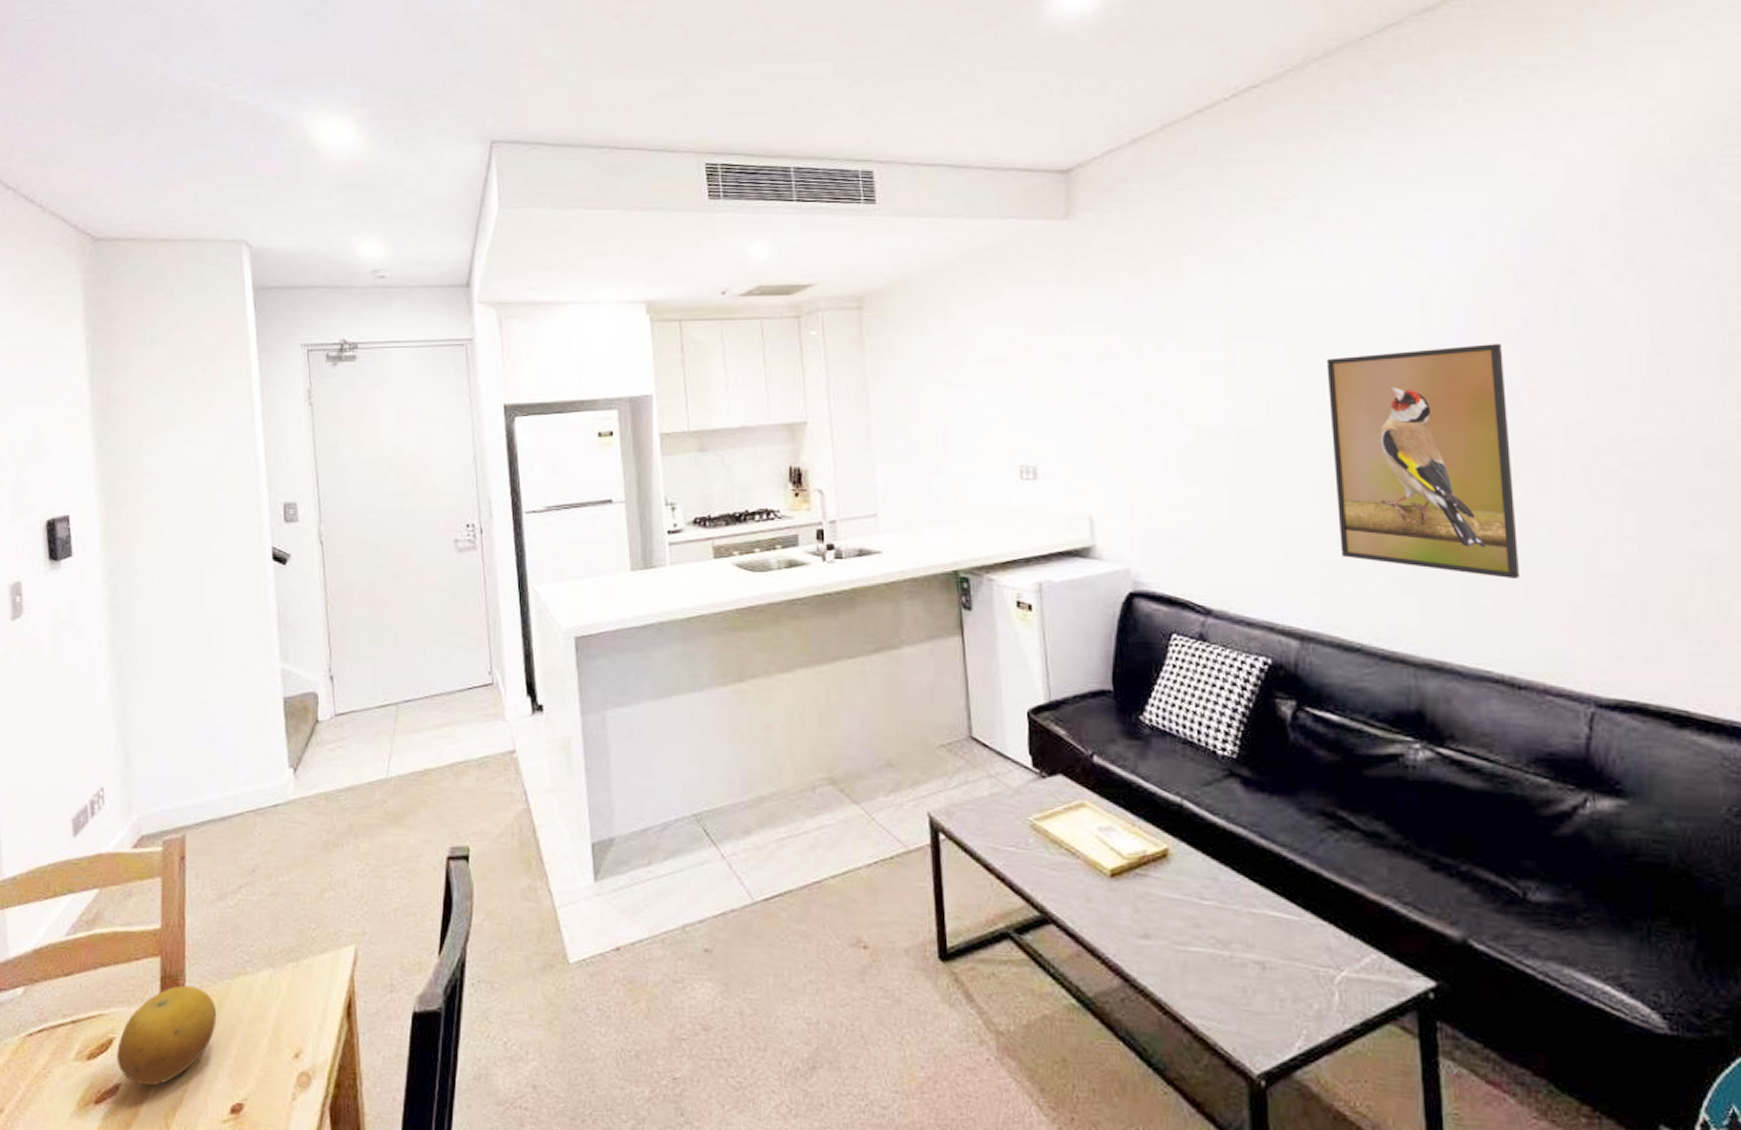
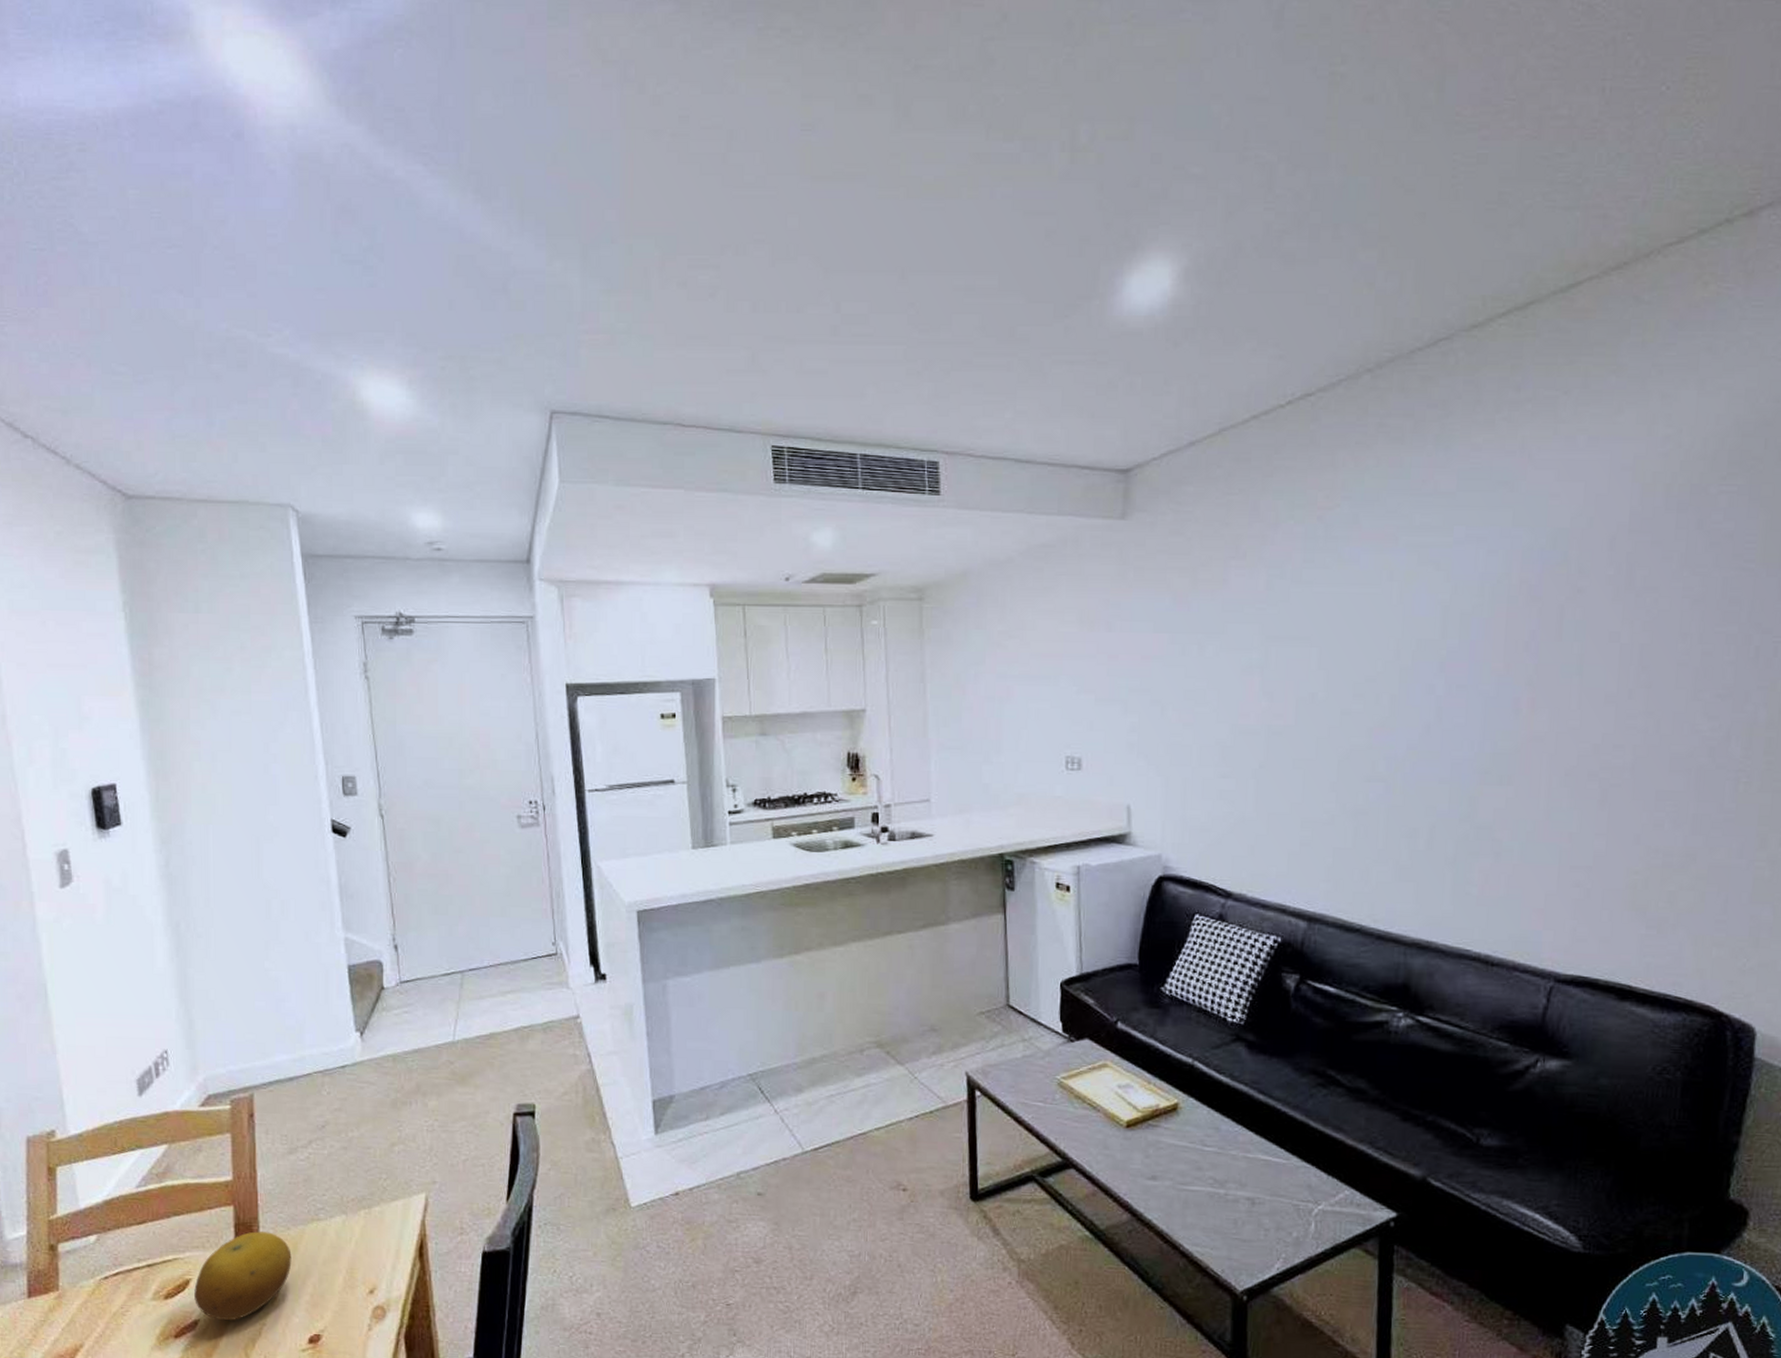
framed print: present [1326,344,1521,578] -> none [1350,654,1510,869]

